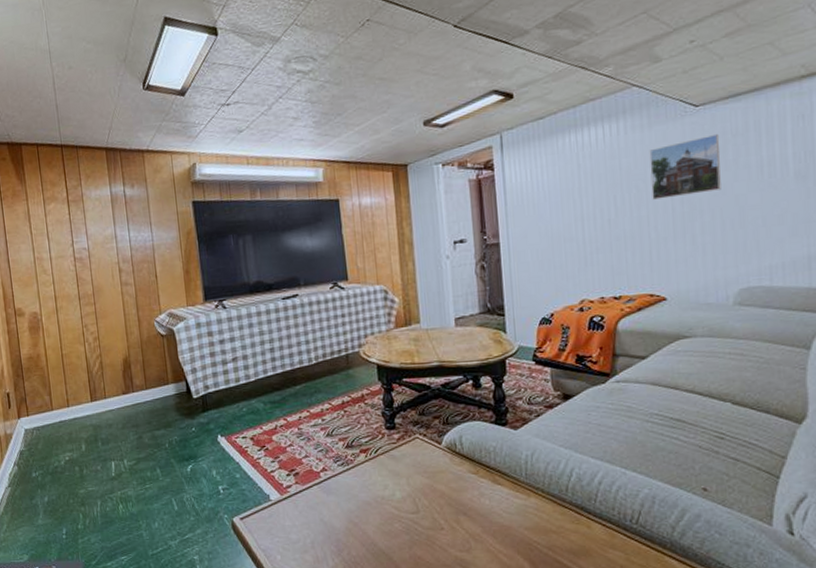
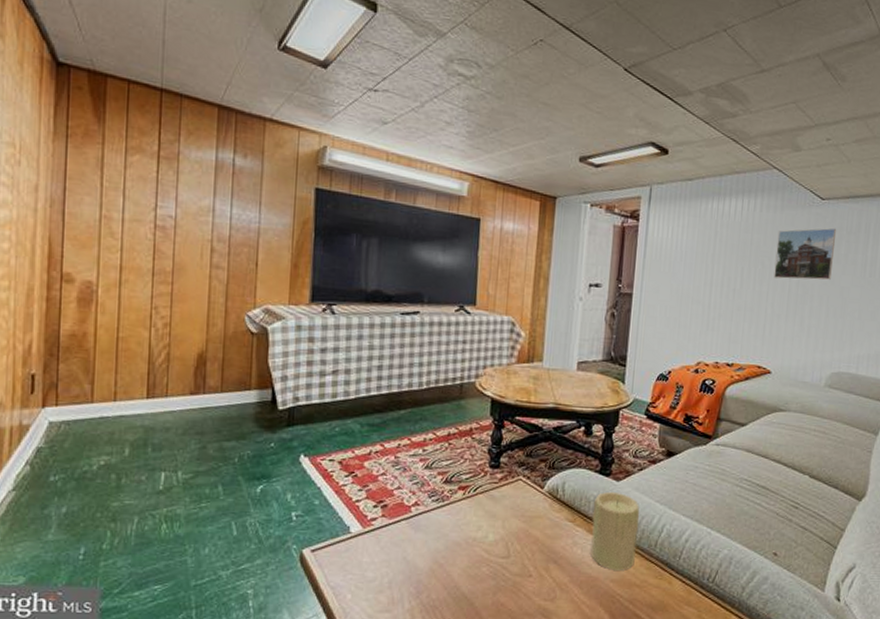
candle: none [494,440,547,518] -> present [590,491,639,570]

